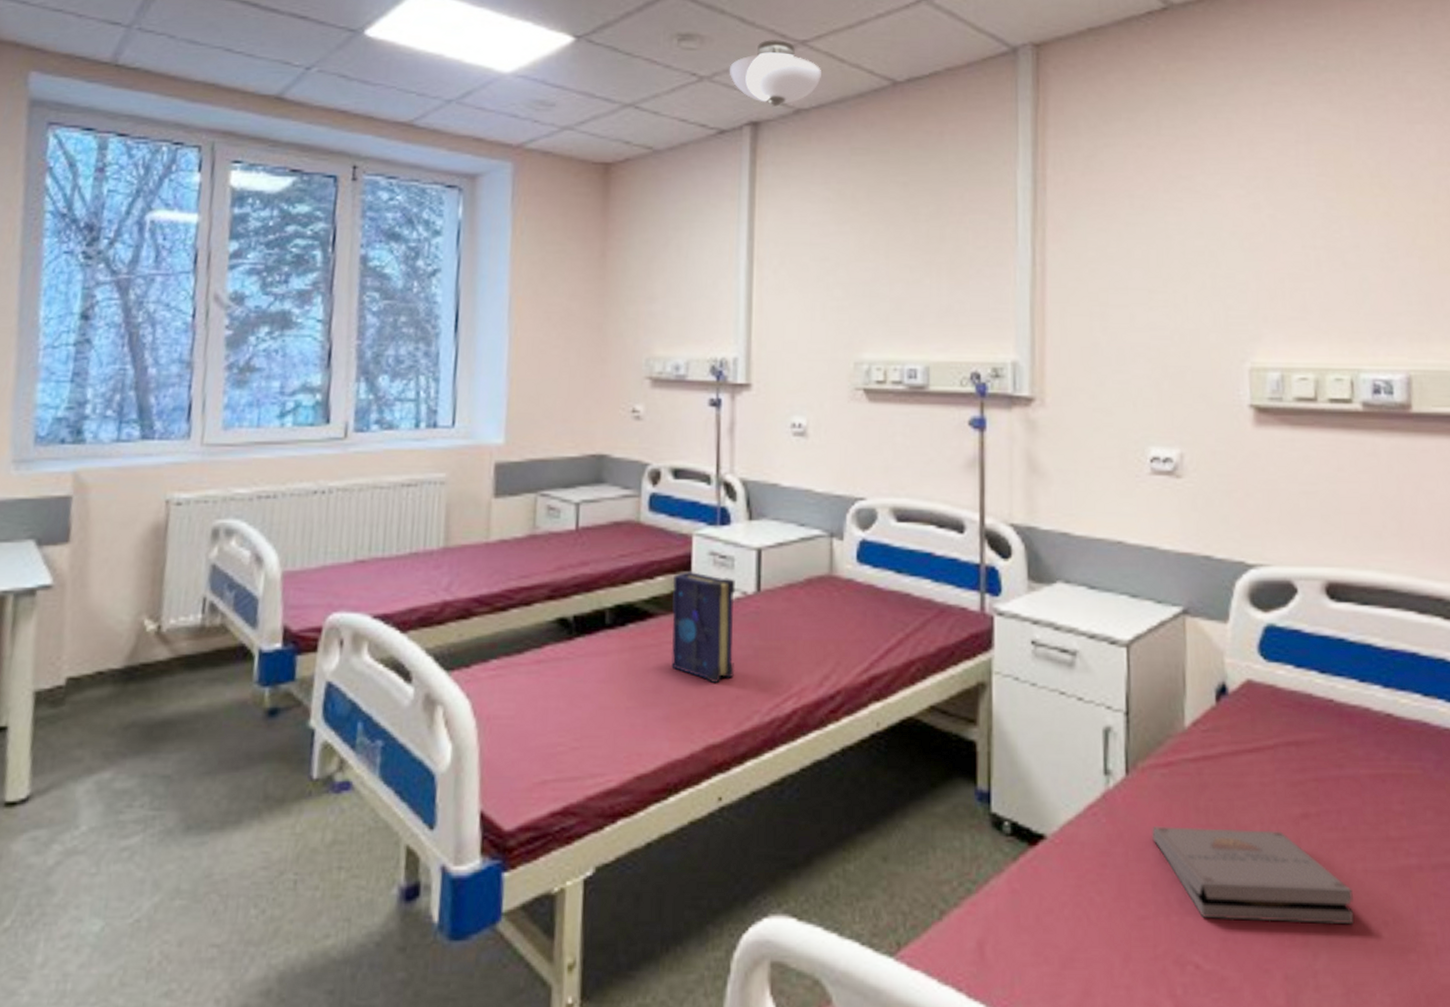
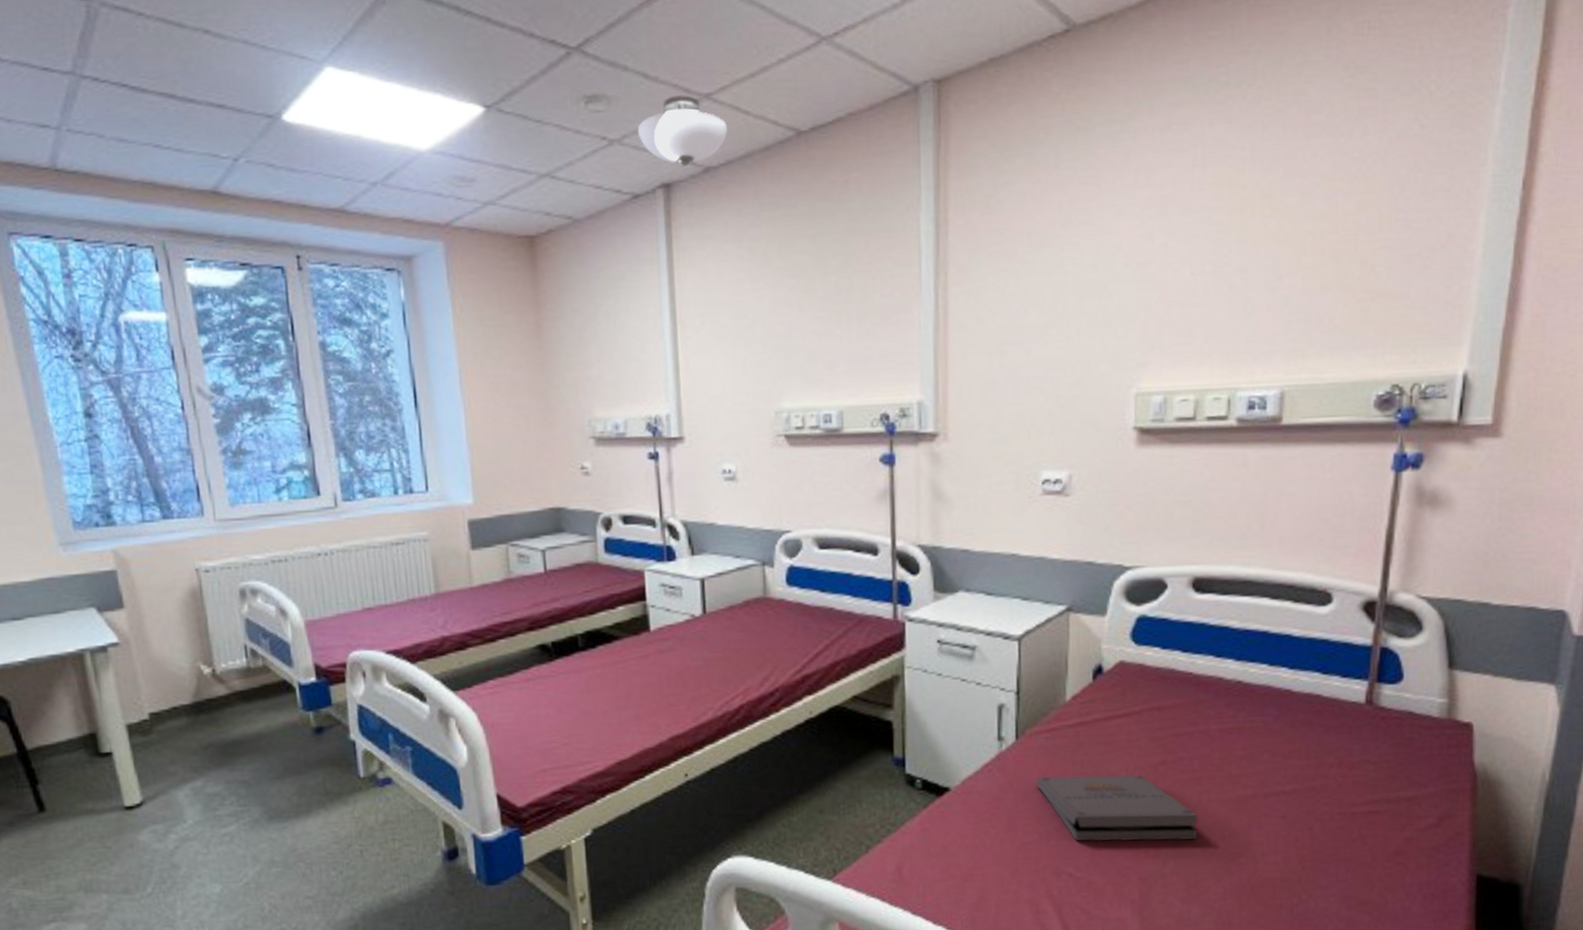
book: present [671,570,735,683] -> none [631,600,690,688]

